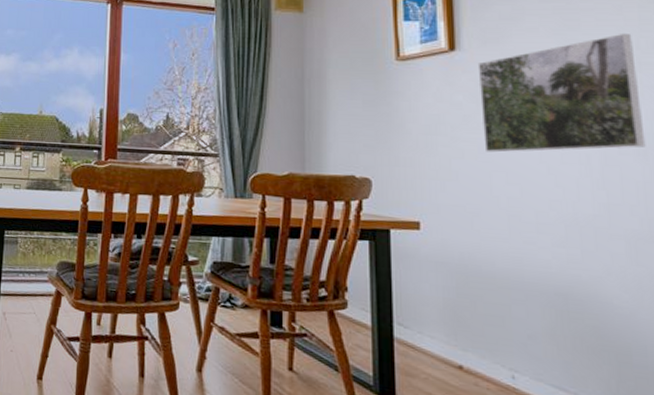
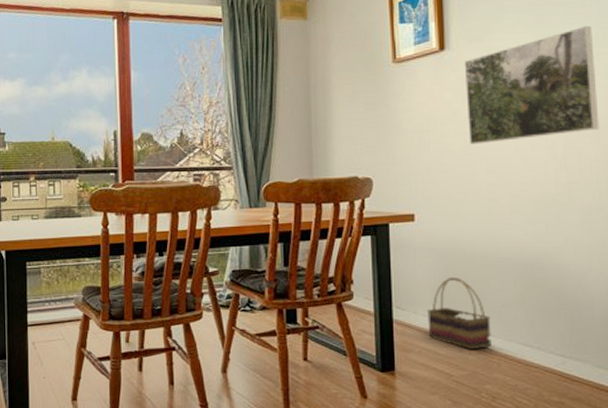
basket: none [434,296,515,386] -> present [426,276,491,350]

